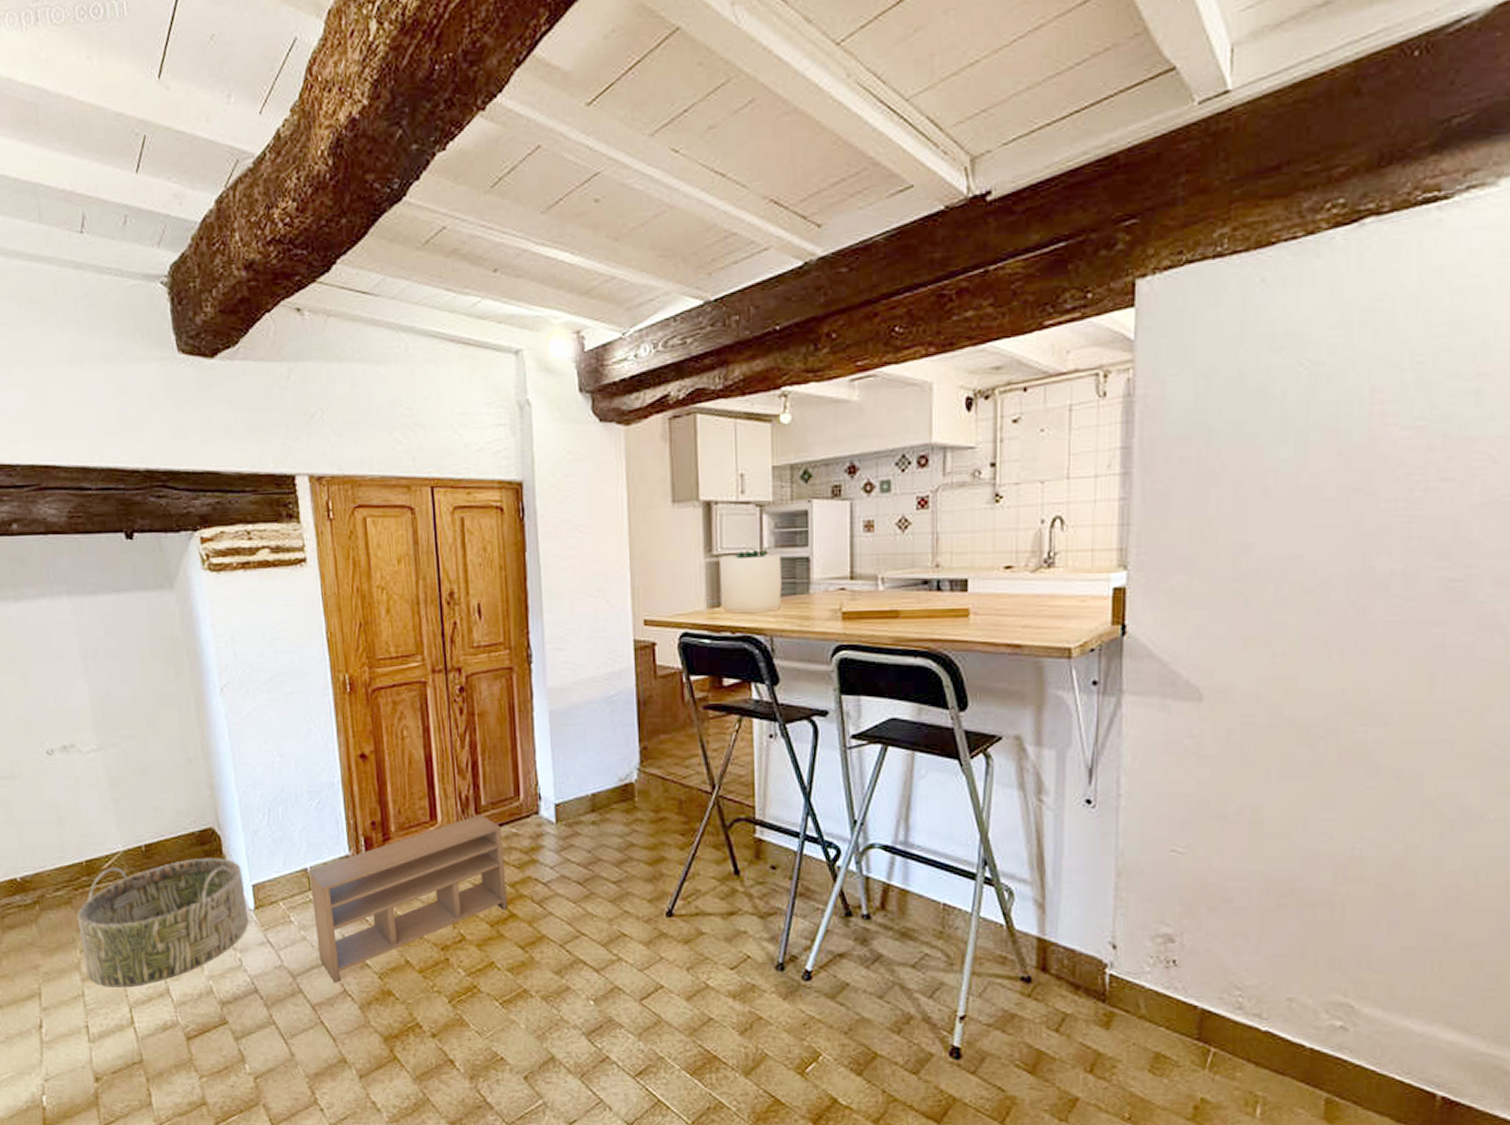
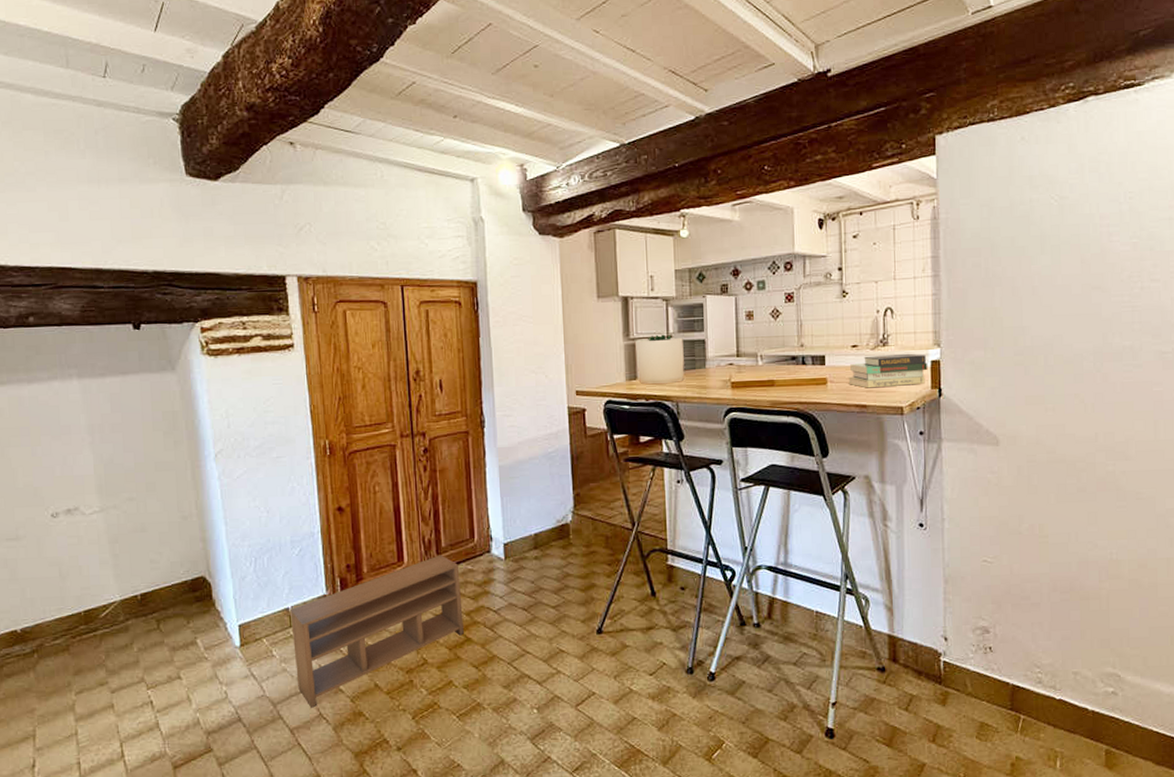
basket: present [77,857,249,988] -> none [74,602,235,725]
books: none [998,577,1108,623] -> present [848,353,927,388]

